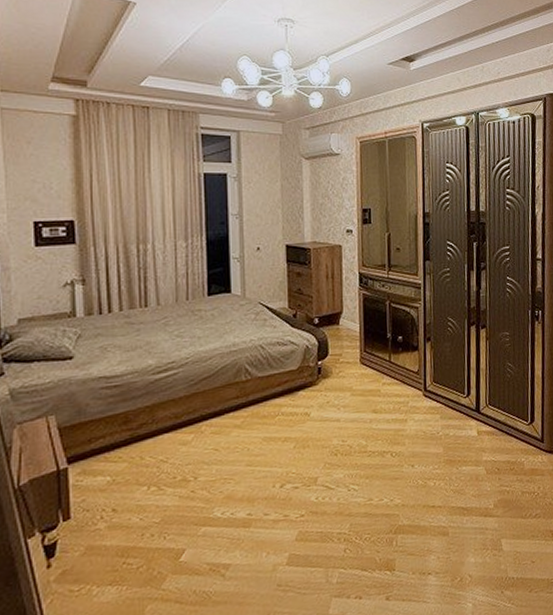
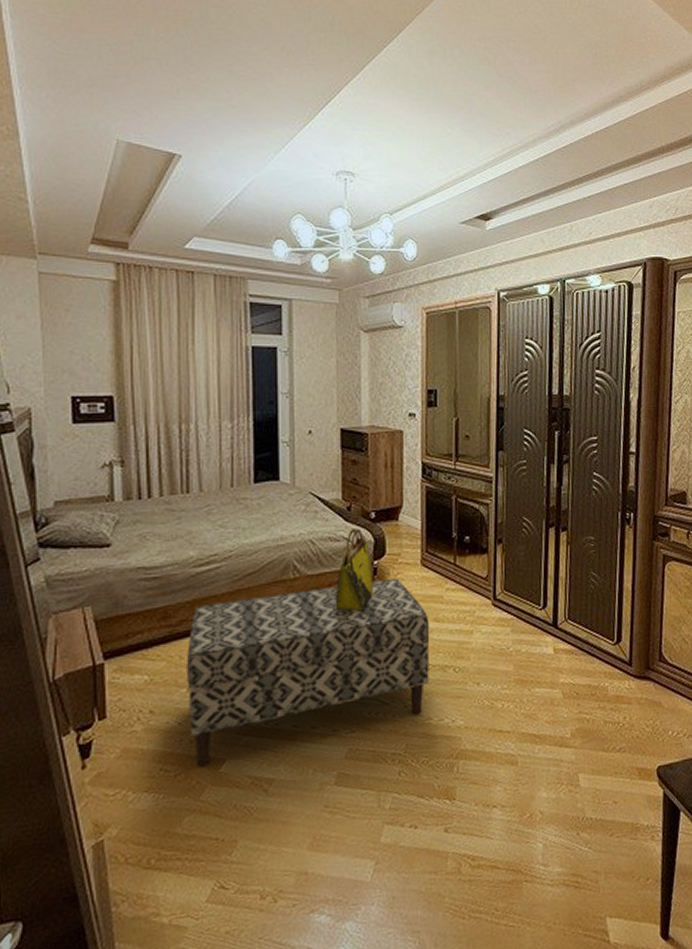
bench: none [147,375,370,558] -> present [187,578,430,767]
tote bag: none [283,332,319,407] -> present [335,527,374,611]

